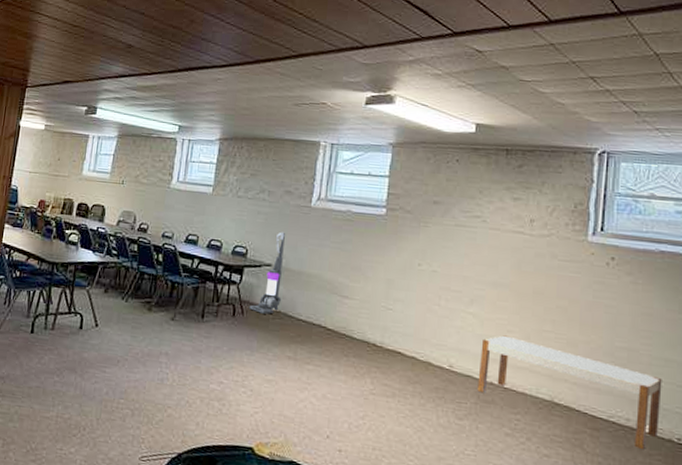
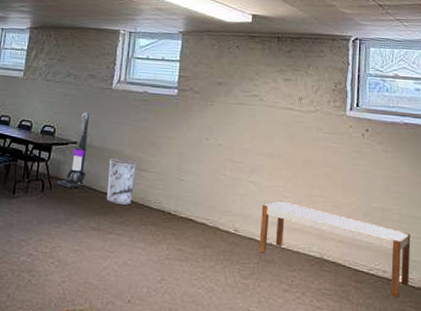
trash can: none [303,282,338,334] -> present [106,157,137,205]

